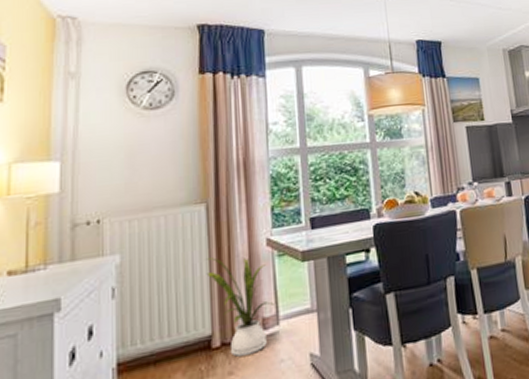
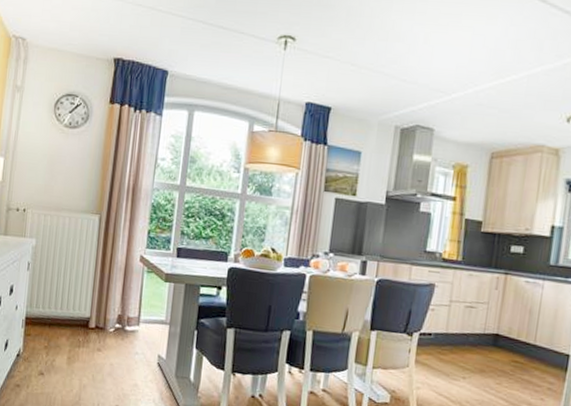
house plant: present [205,258,275,357] -> none [92,259,138,341]

